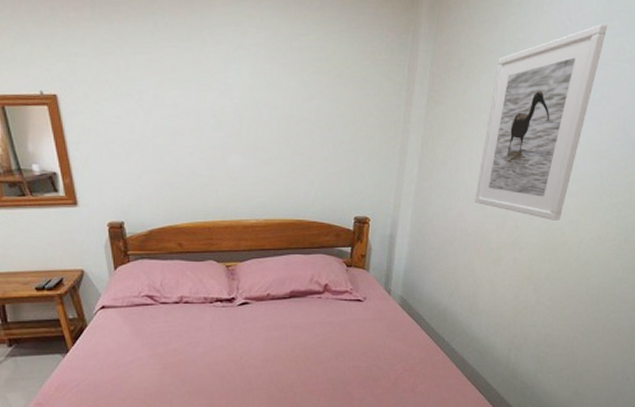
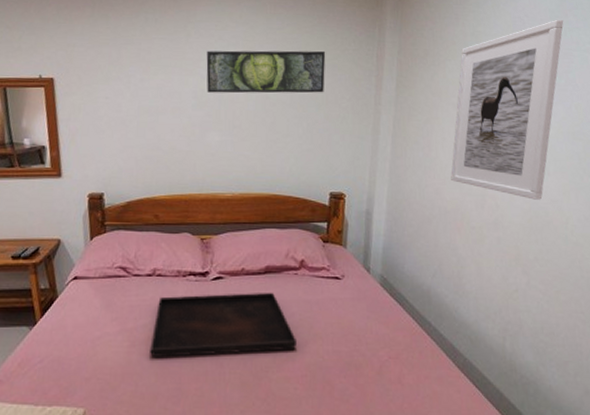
serving tray: none [182,315,321,378] -> present [150,292,298,357]
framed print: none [225,61,355,111] -> present [206,50,326,93]

